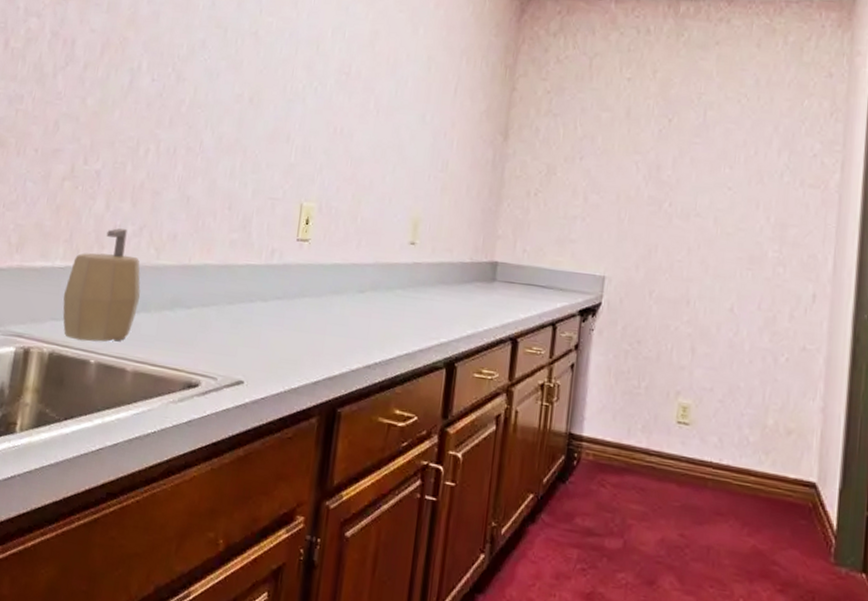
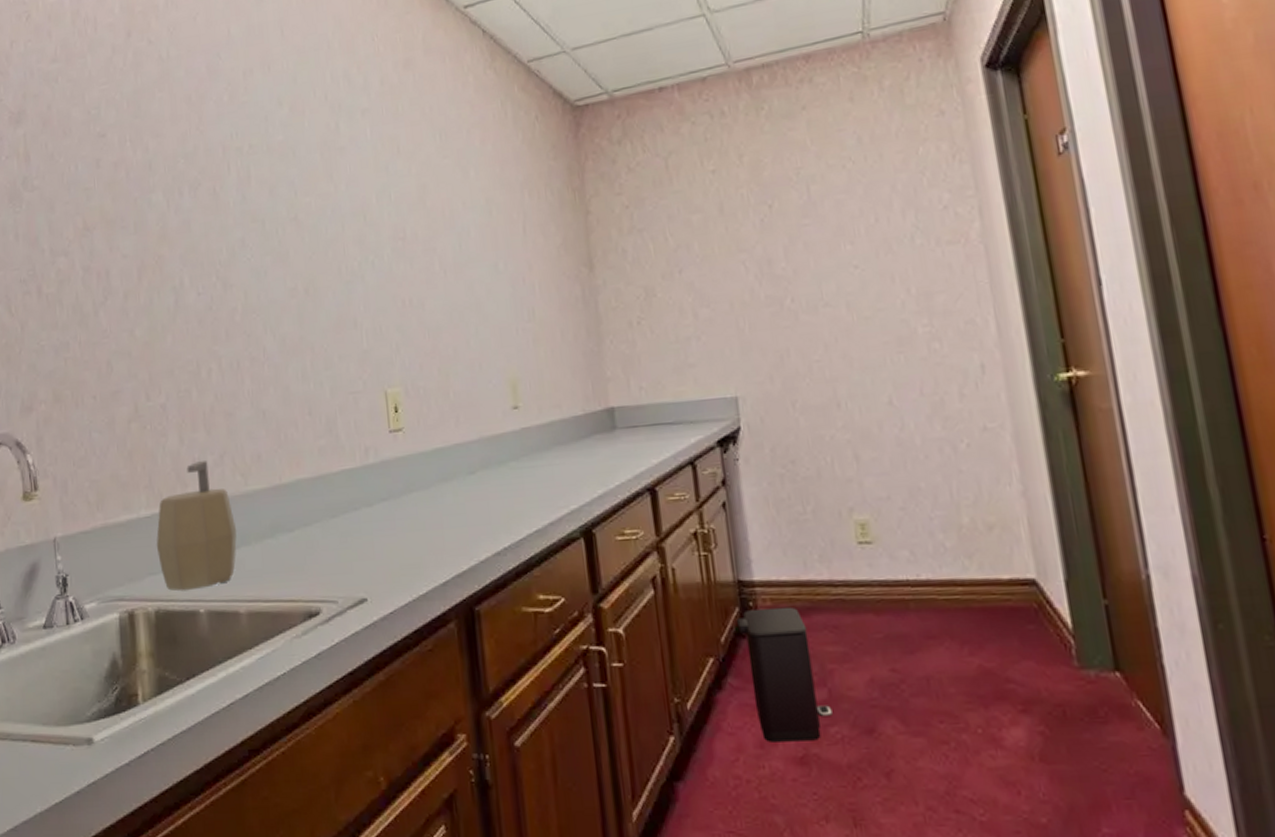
pedal bin: none [559,459,623,582] -> present [736,606,833,742]

